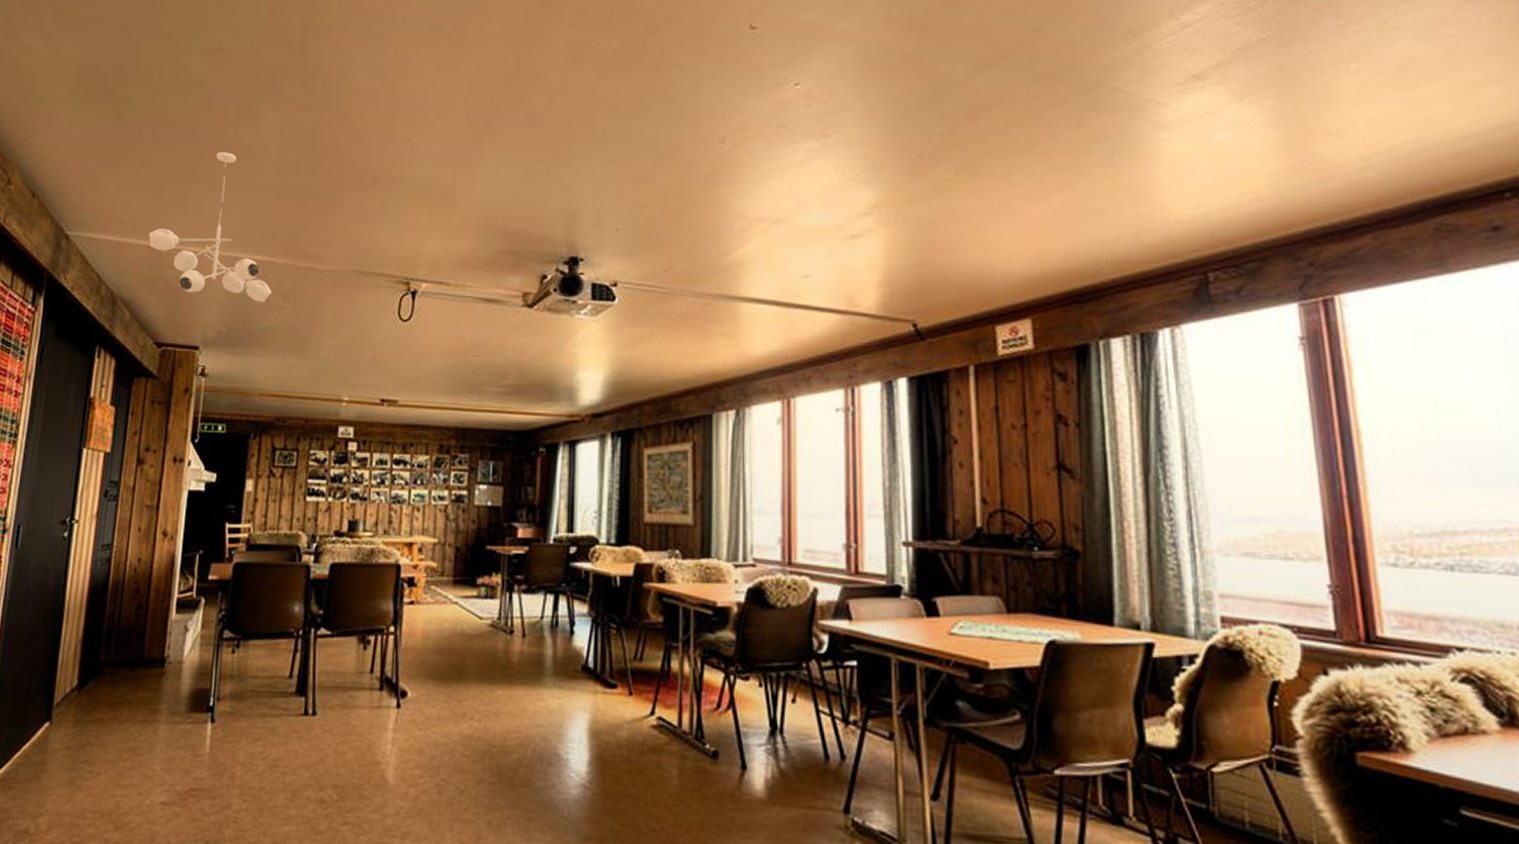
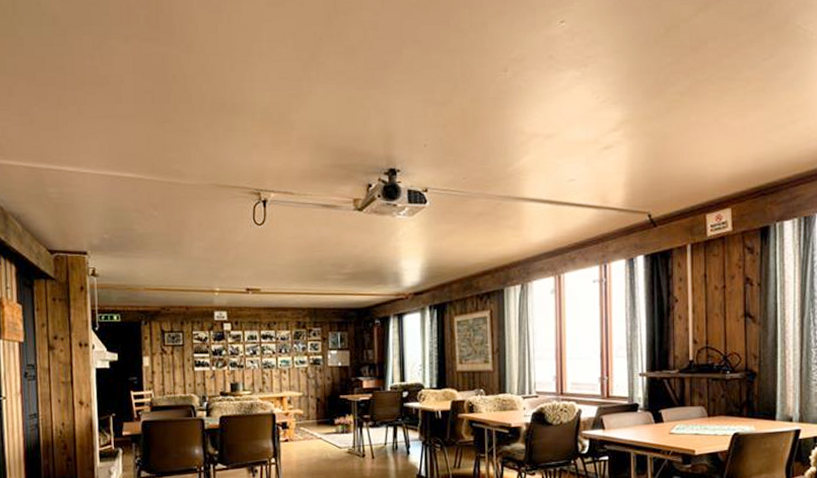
ceiling light fixture: present [149,151,272,303] -> none [27,81,144,214]

